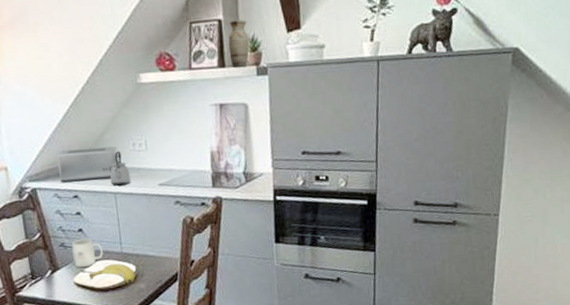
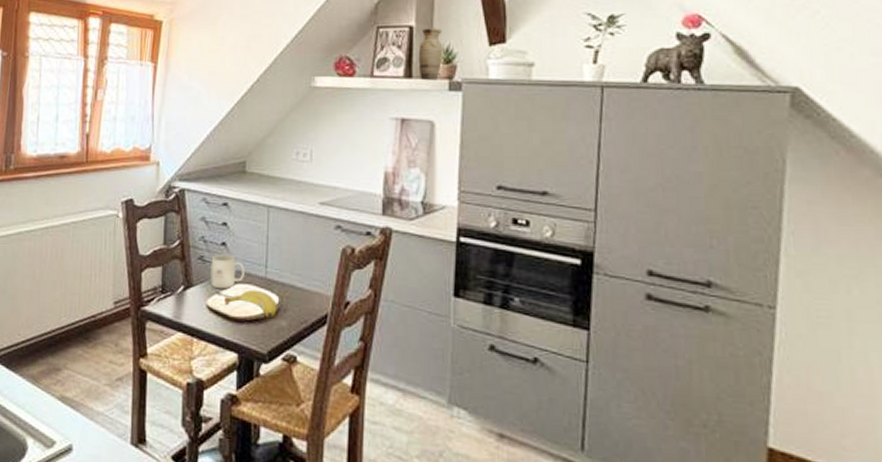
toaster: present [56,146,120,183] -> none [212,151,279,189]
kettle: present [110,151,131,186] -> none [265,159,289,198]

